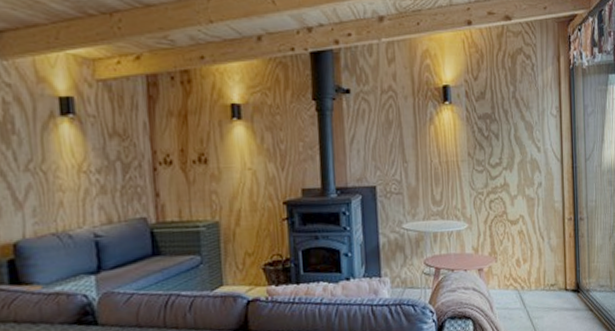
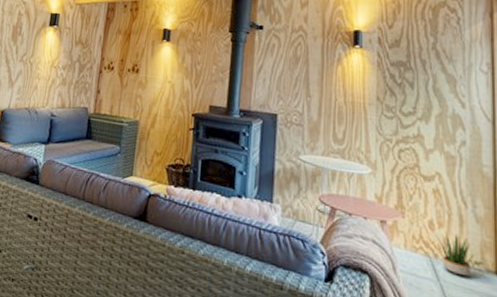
potted plant: none [522,265,551,300] -> present [436,234,476,277]

